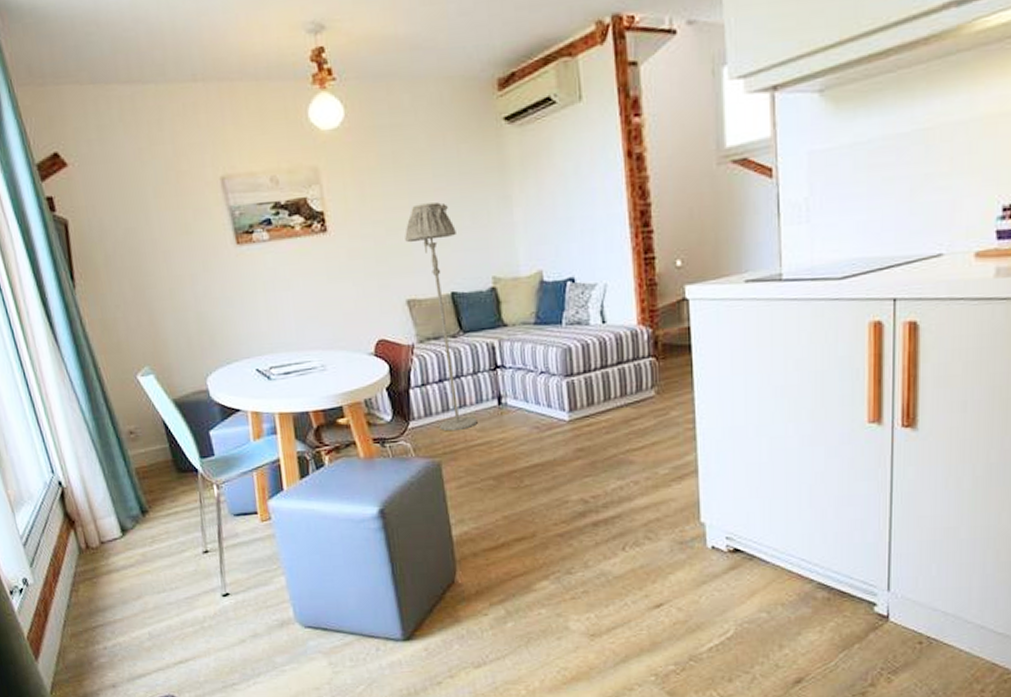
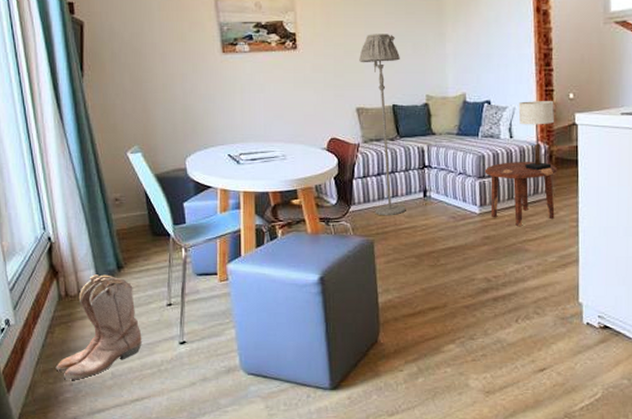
boots: none [85,521,179,643] -> present [55,274,142,380]
side table: none [572,351,666,434] -> present [484,162,558,227]
table lamp: none [610,272,658,362] -> present [518,101,554,171]

